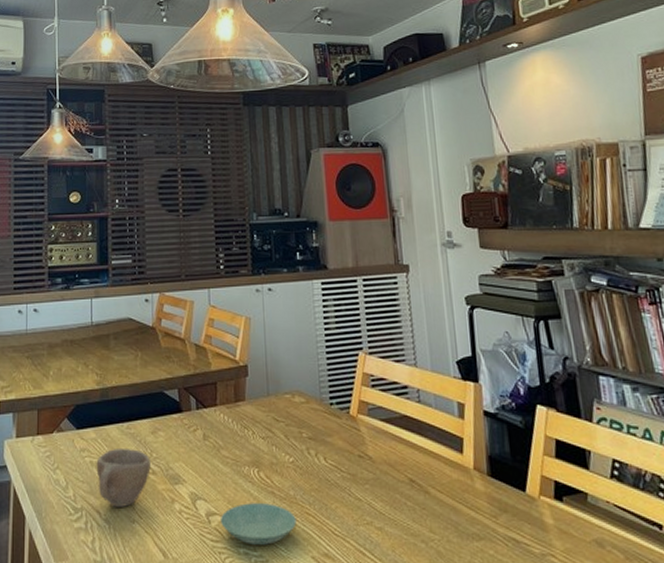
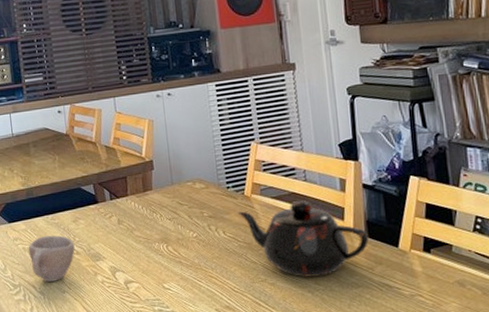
saucer: present [221,503,297,545] -> none [137,270,202,303]
teapot: none [341,425,492,524] -> present [237,200,369,278]

